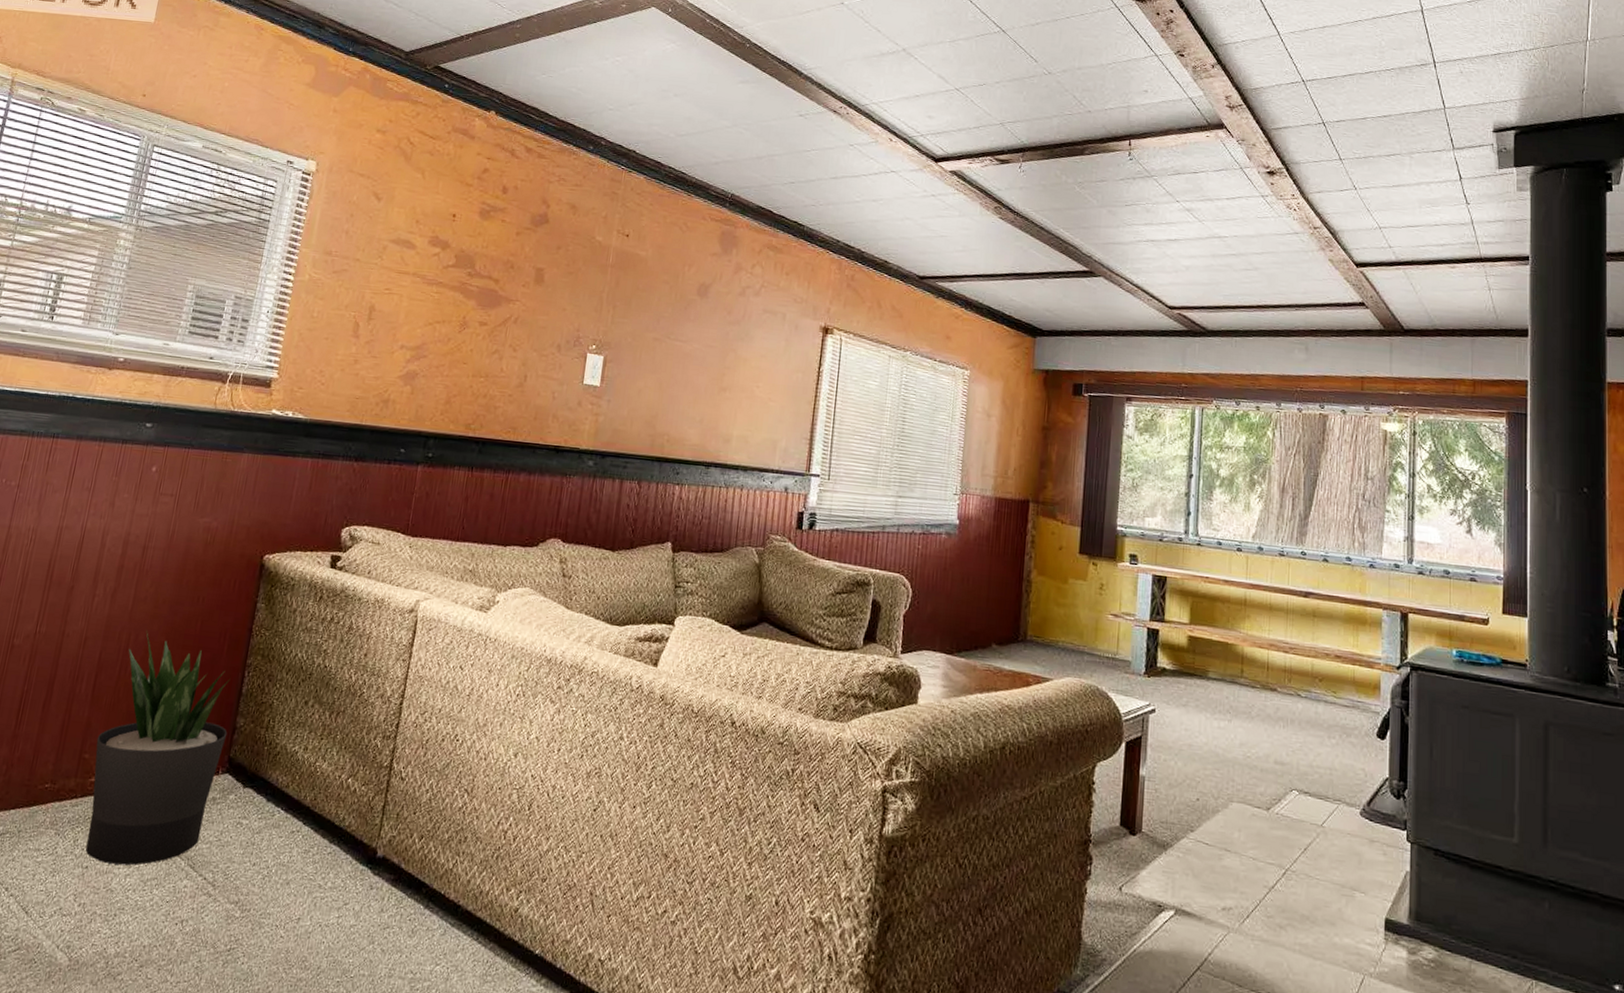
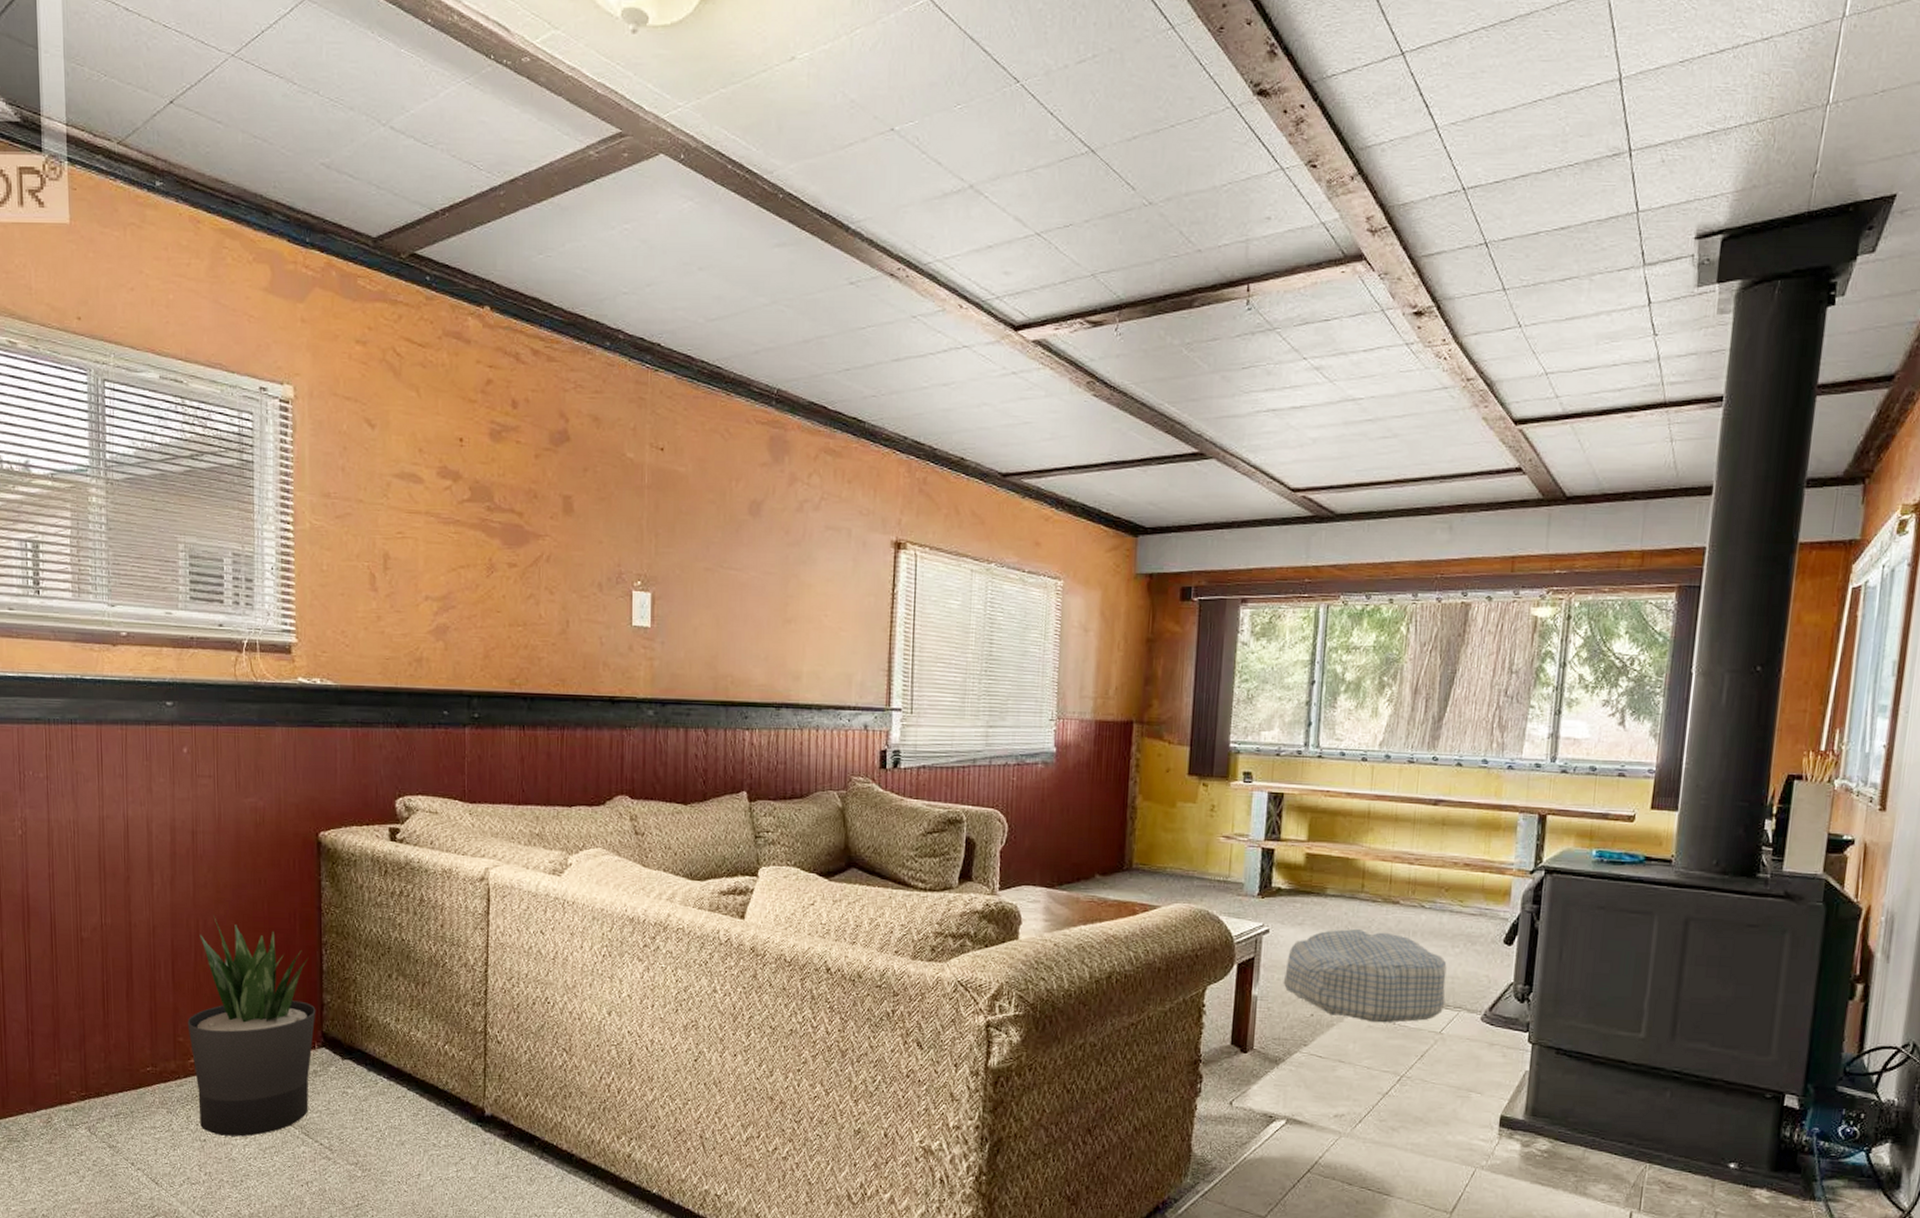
dog bed: none [1169,713,1325,812] -> present [1283,928,1447,1023]

